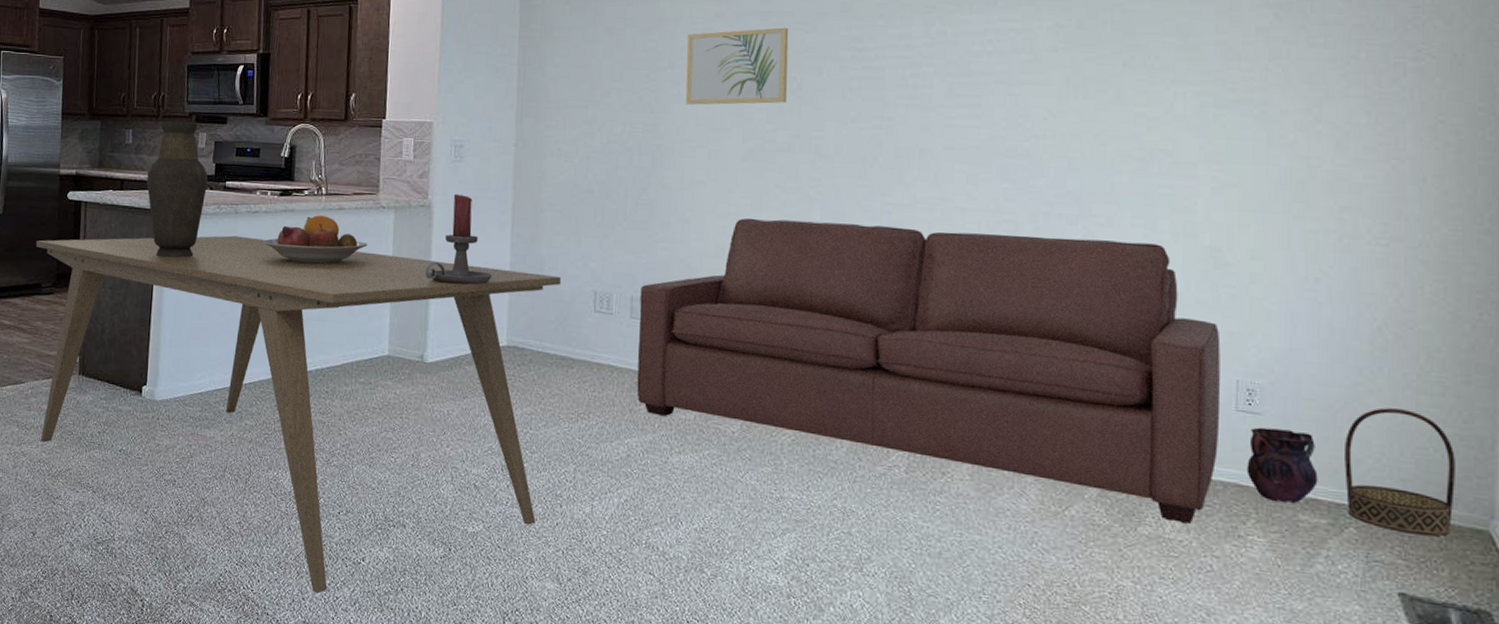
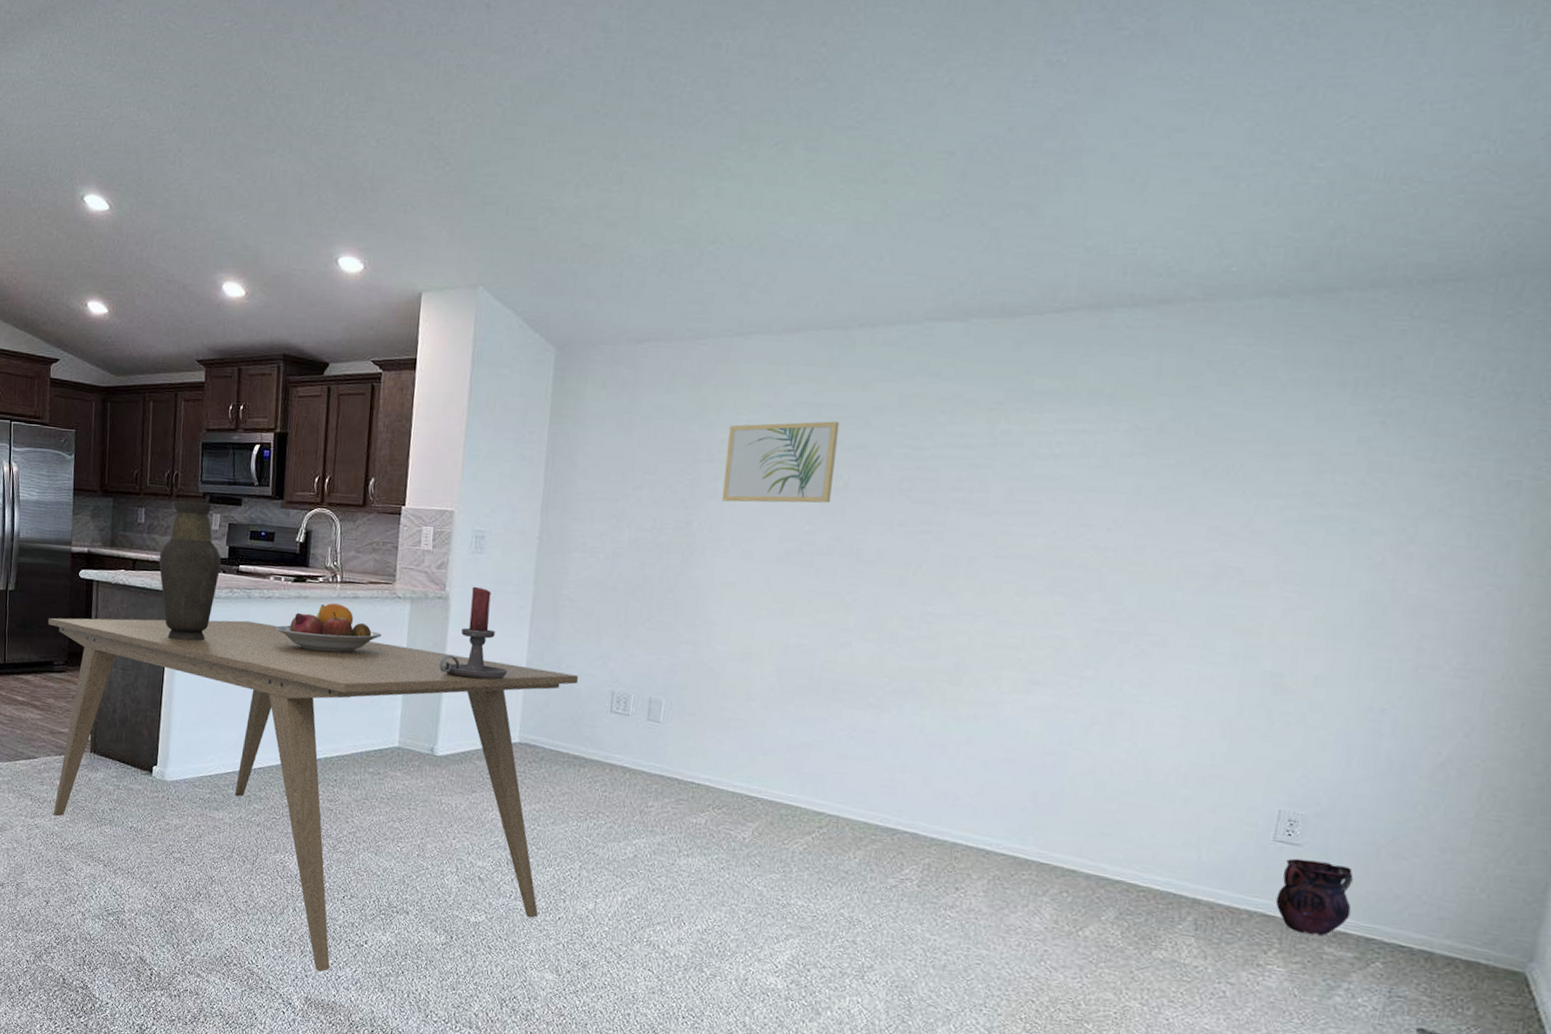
sofa: present [637,218,1221,524] -> none [648,622,1268,950]
basket: present [1345,408,1455,536] -> none [1376,845,1503,976]

